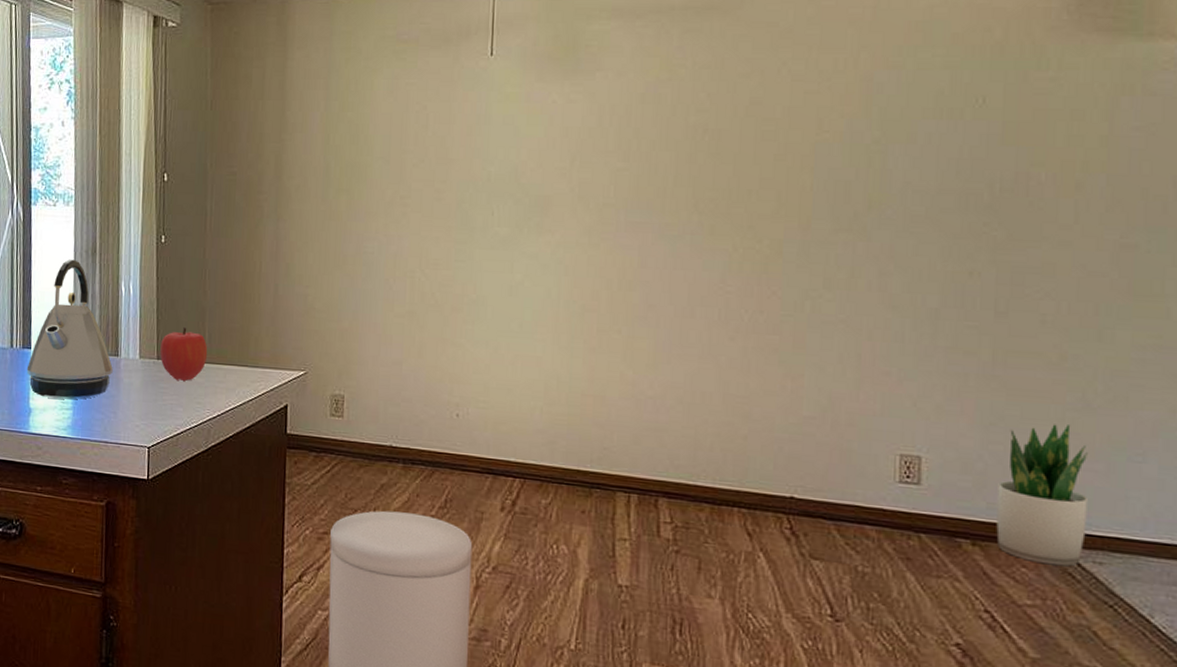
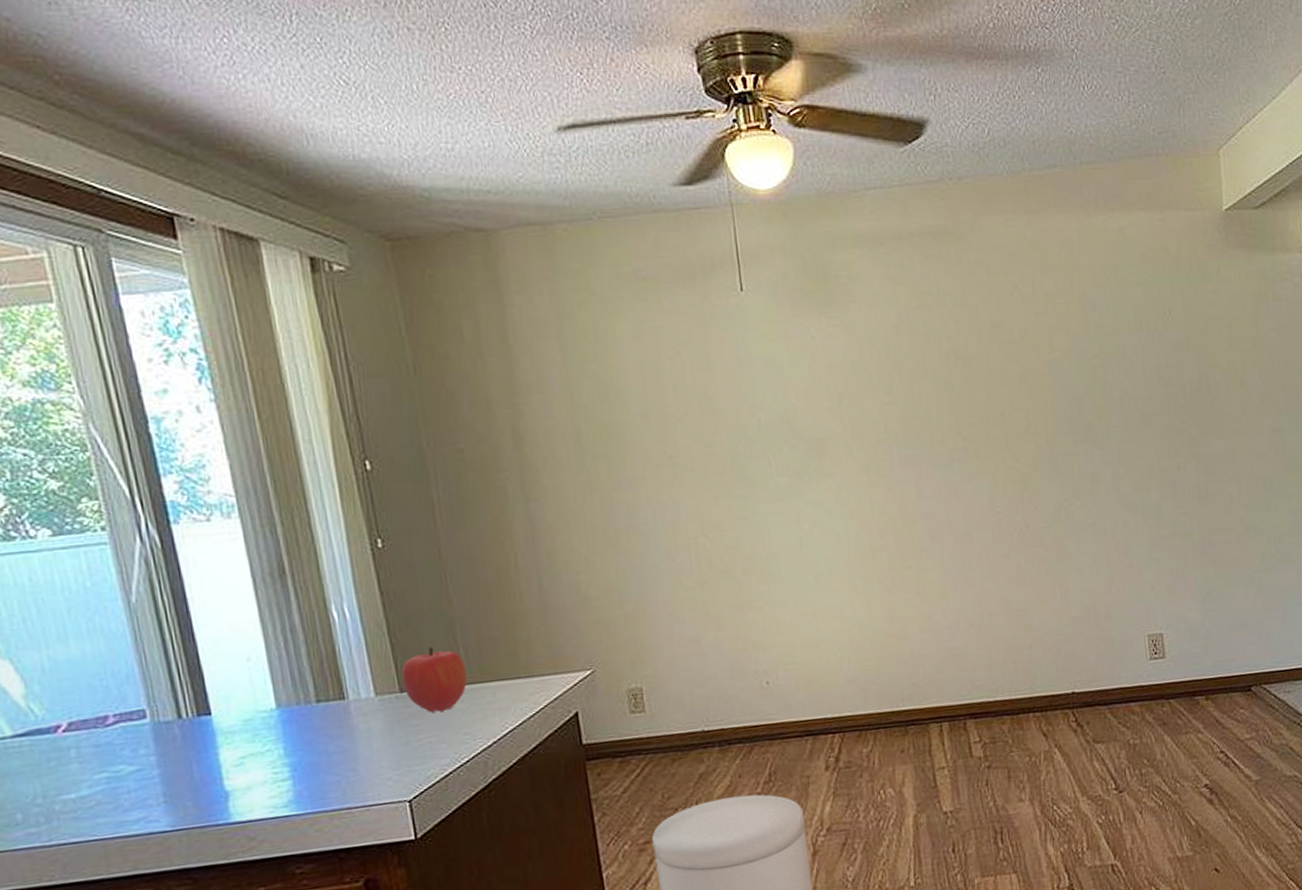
kettle: present [26,259,113,400] -> none [209,587,341,773]
planter: present [996,424,1088,567] -> none [1217,584,1277,703]

